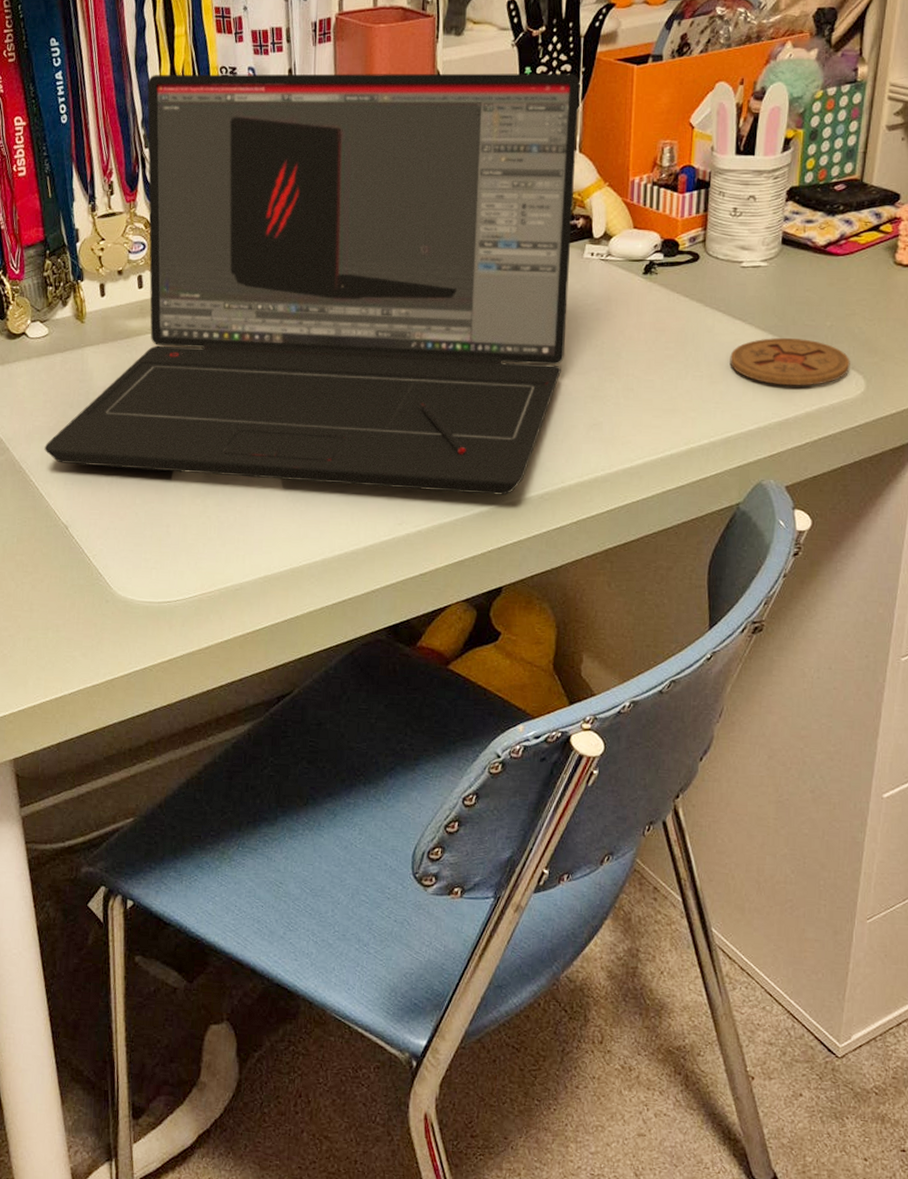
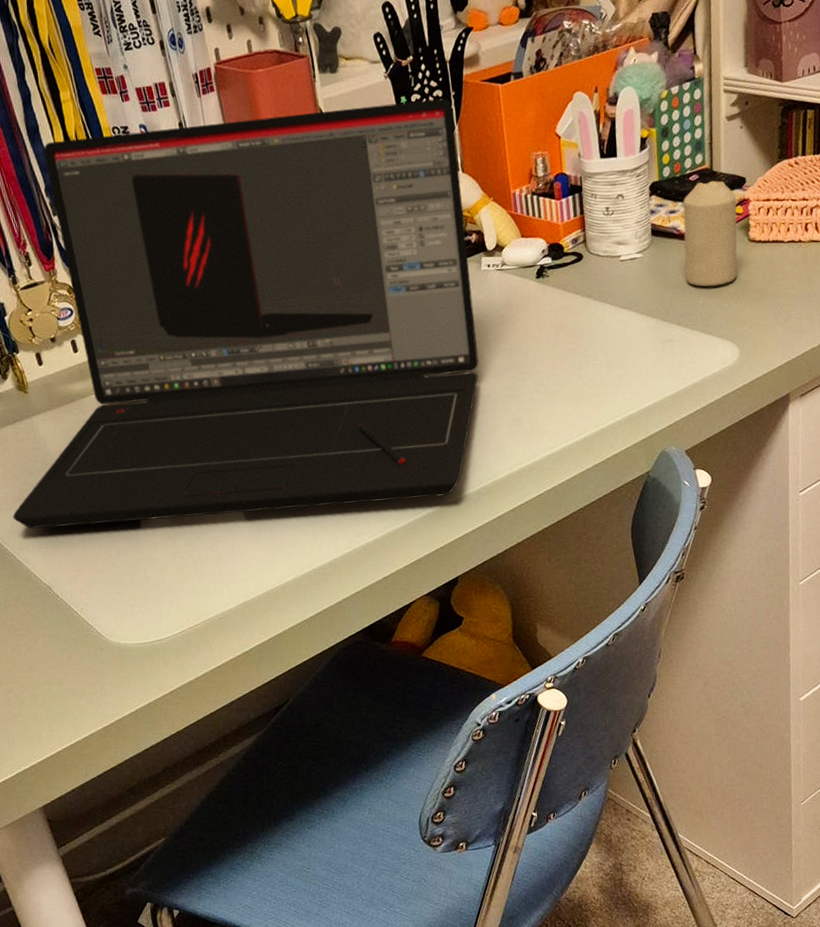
coaster: present [730,338,850,386] -> none [622,318,725,363]
candle: none [814,192,887,309] -> present [683,180,737,287]

